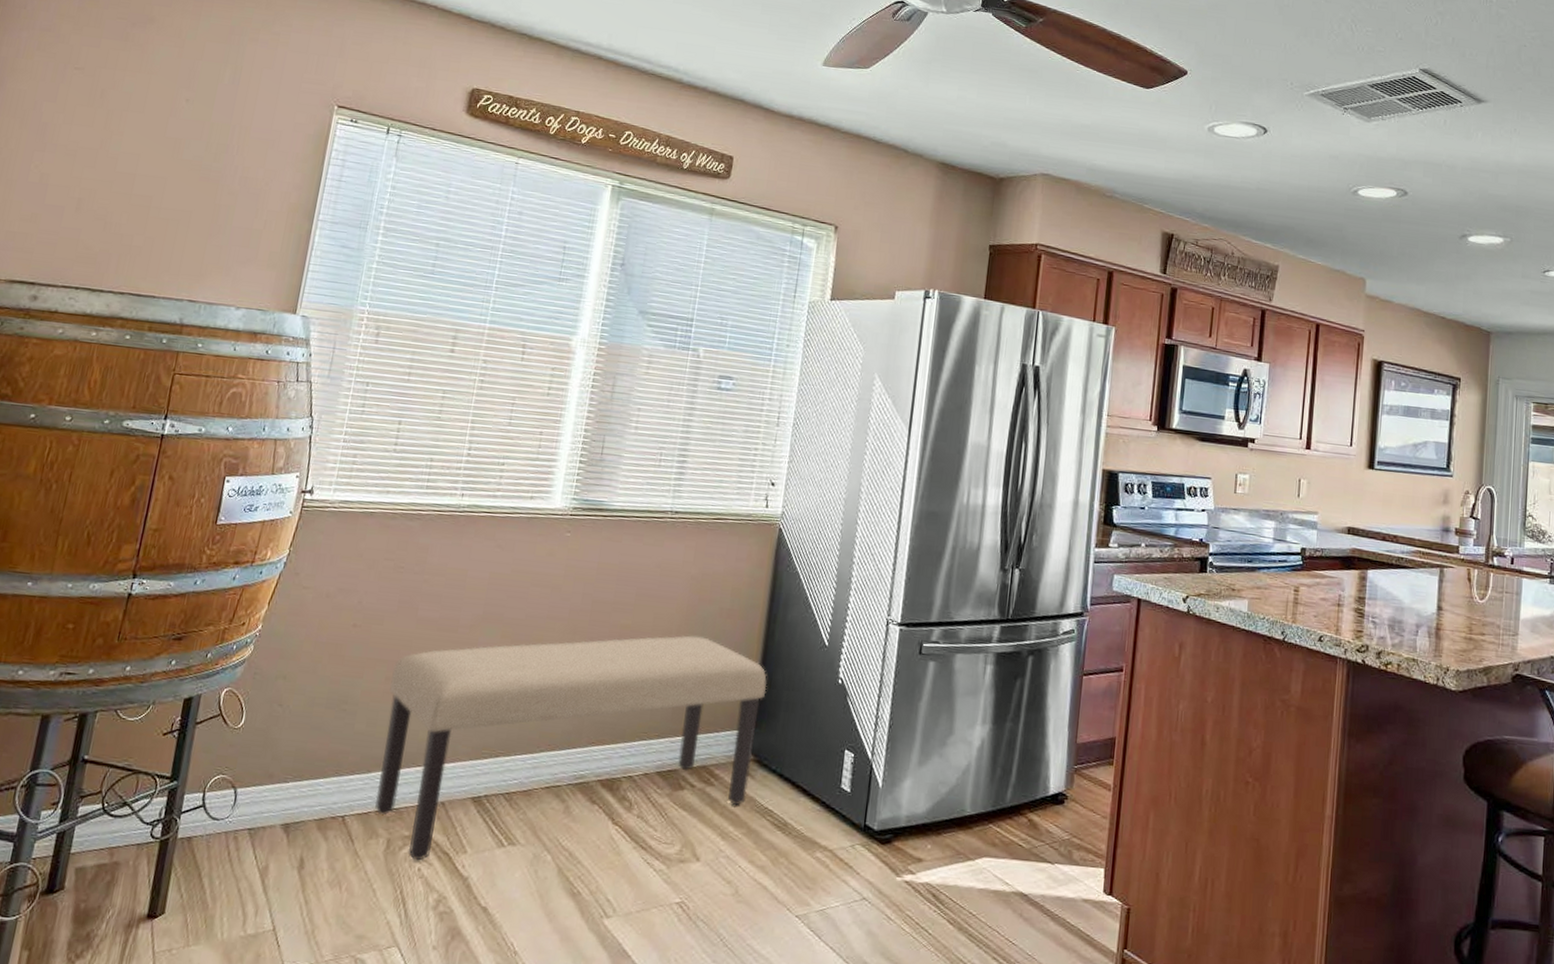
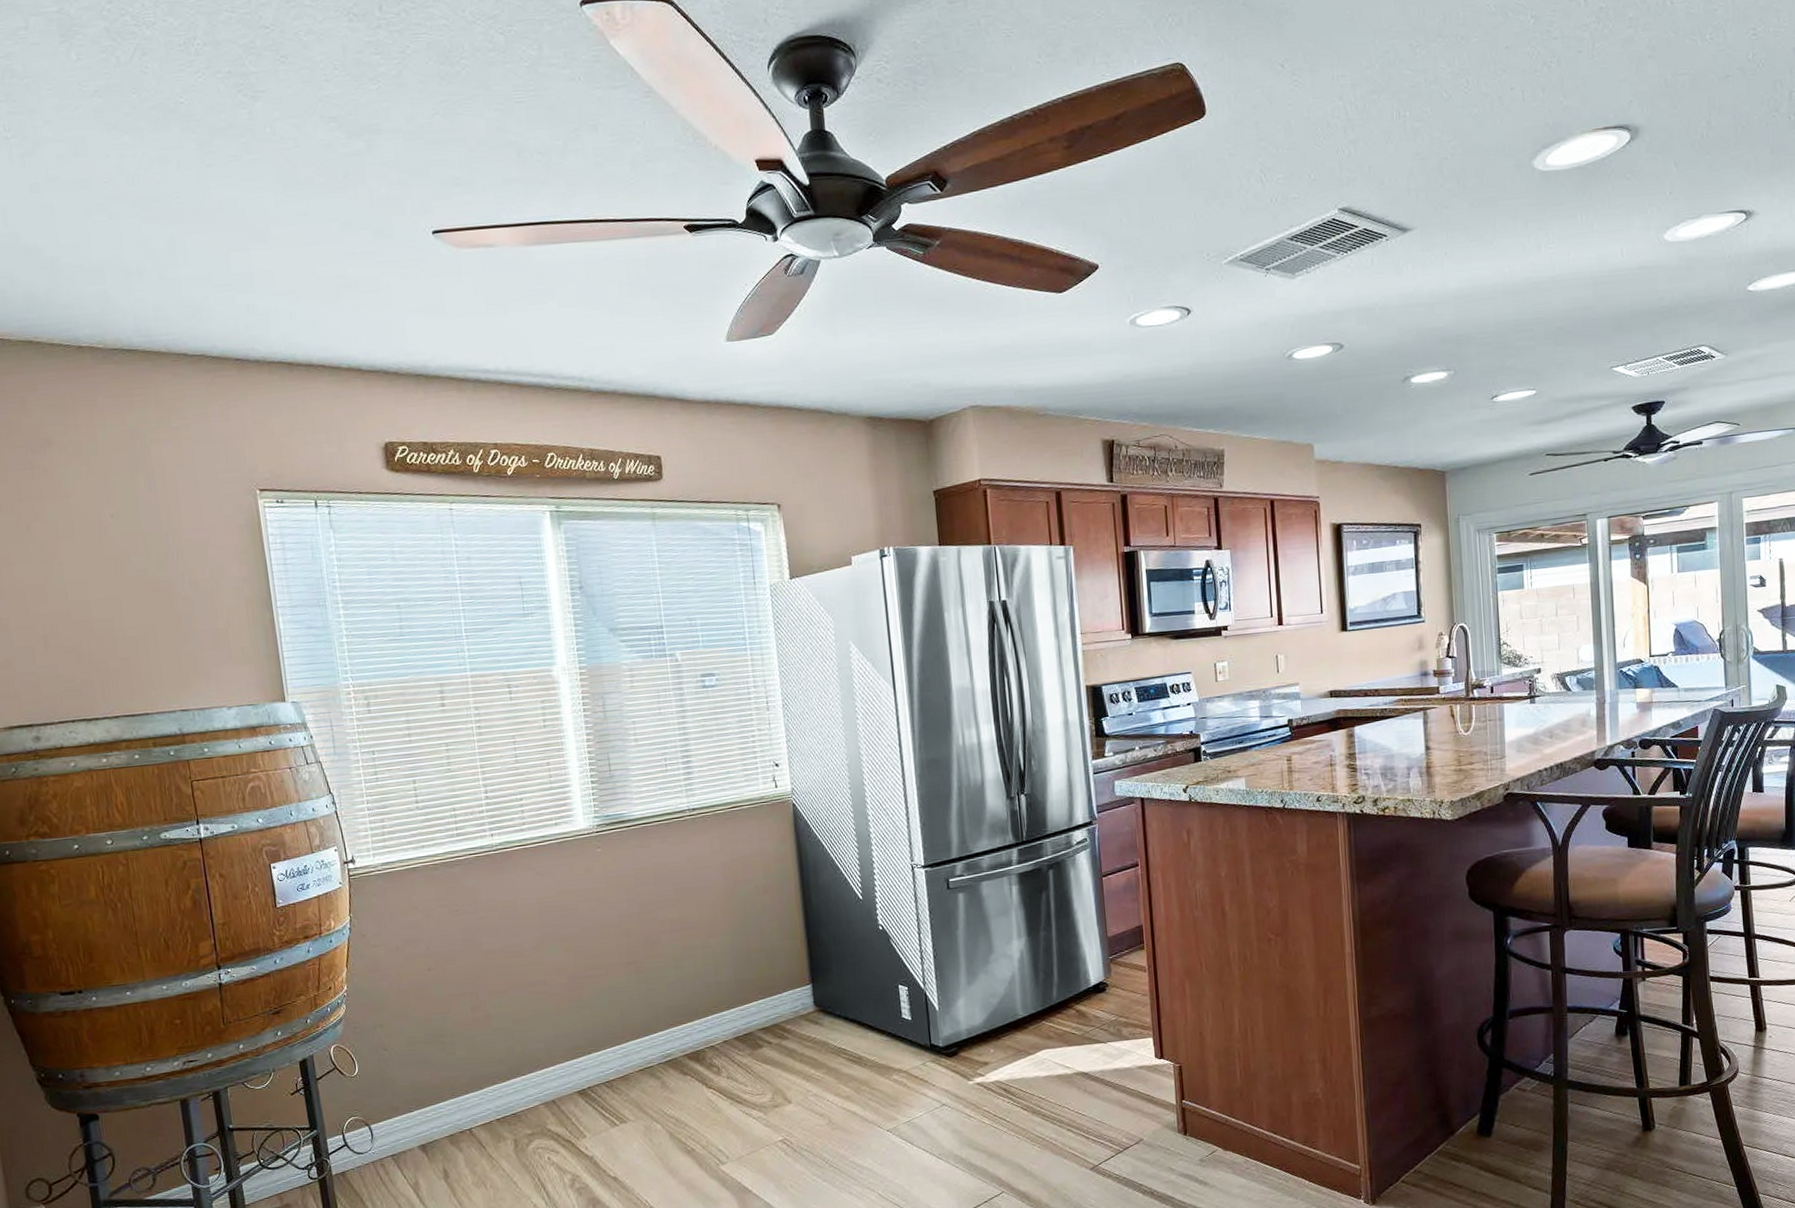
bench: present [374,635,767,861] -> none [475,914,820,1152]

